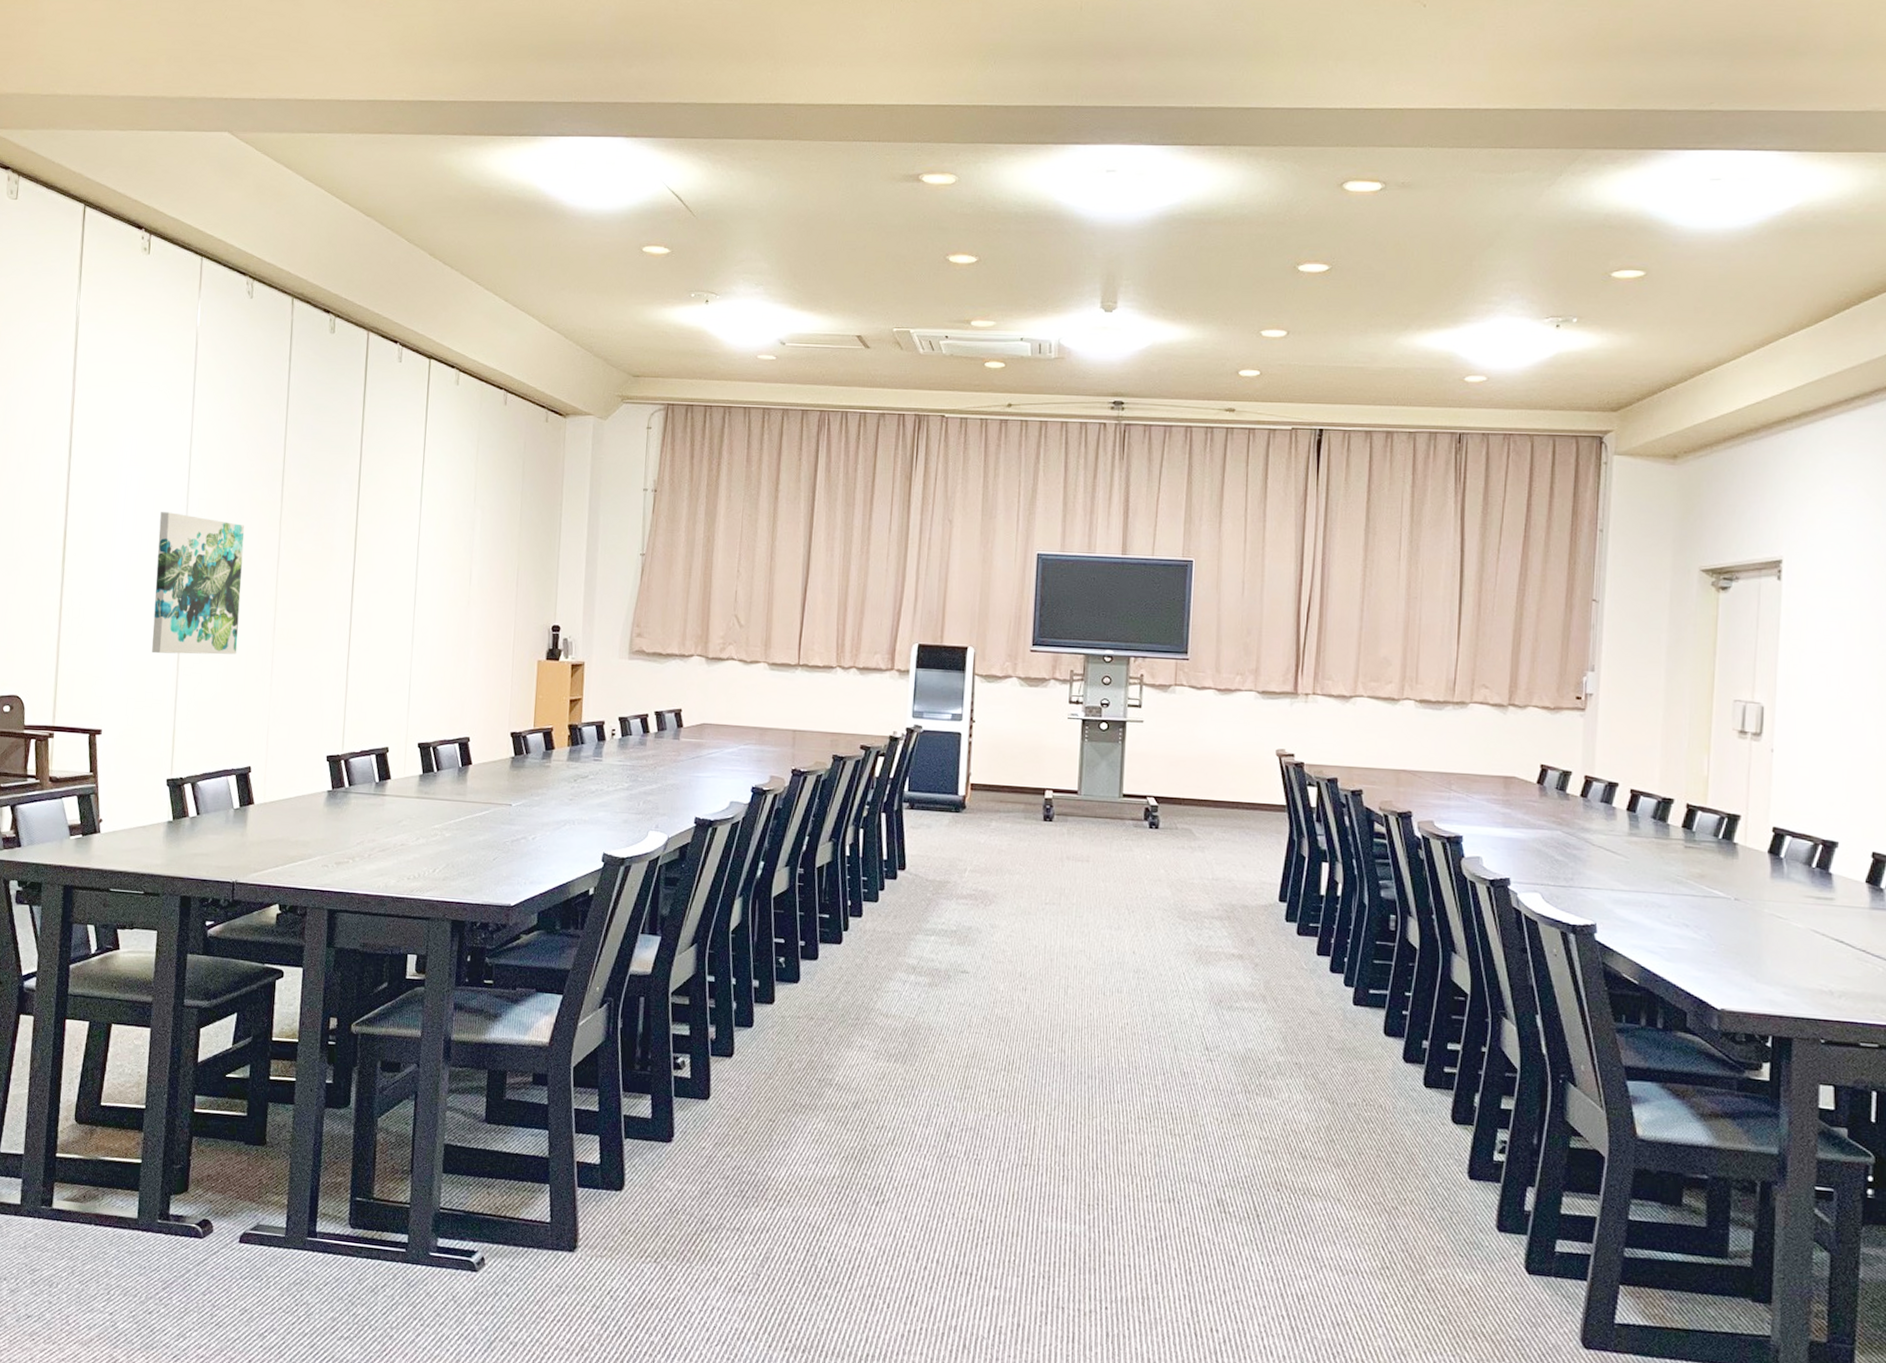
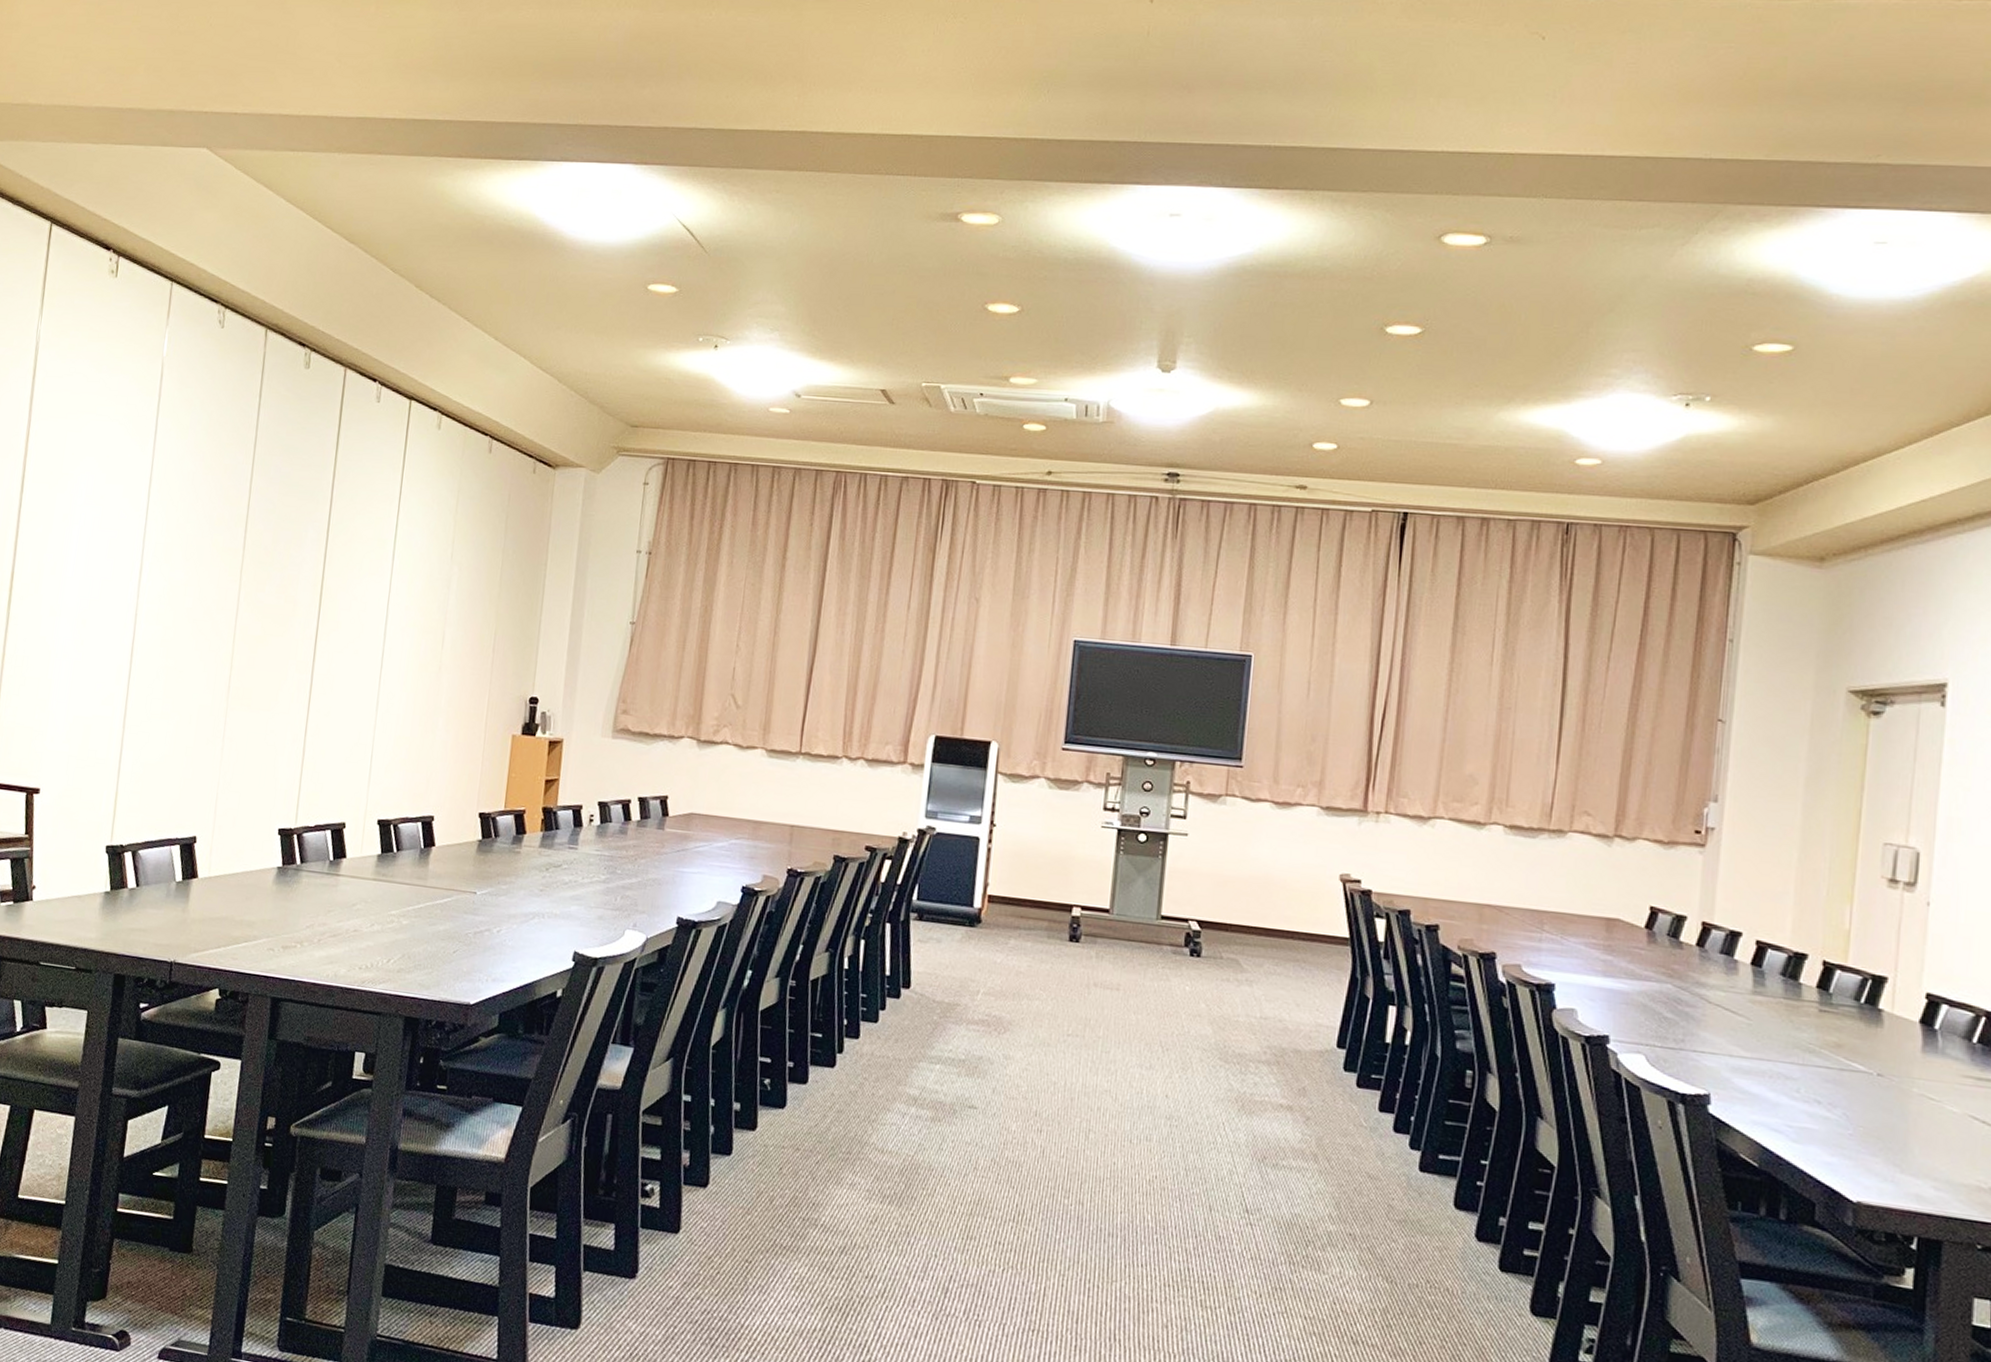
wall art: present [152,512,245,655] -> none [97,555,203,714]

